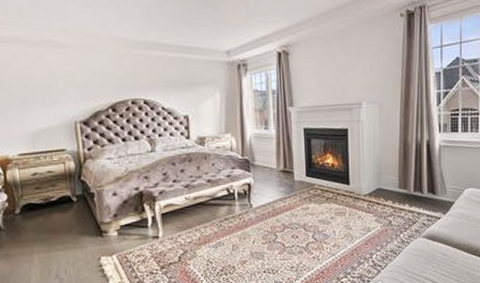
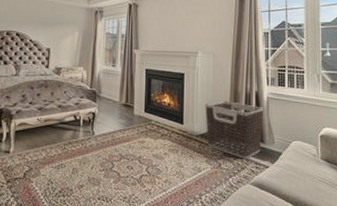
clothes hamper: none [372,154,436,213] -> present [205,101,264,159]

